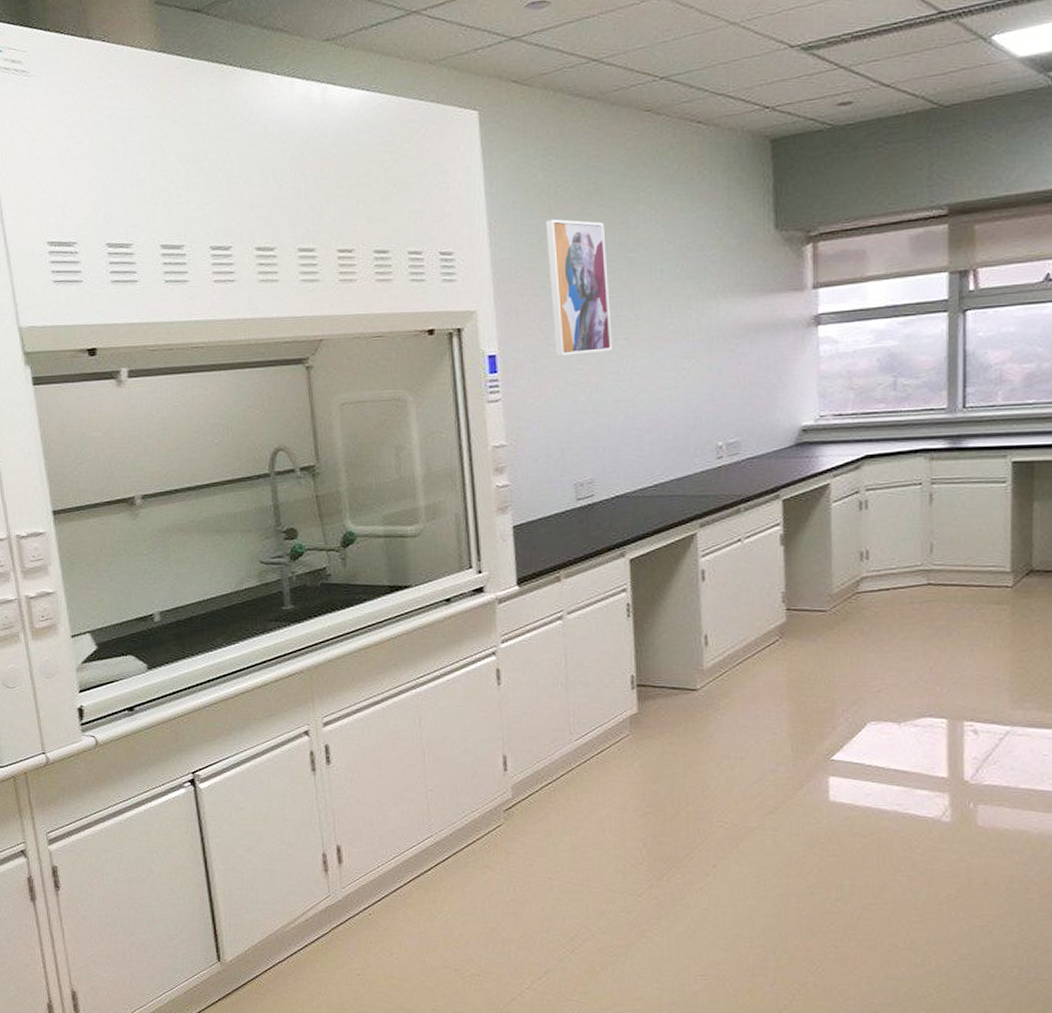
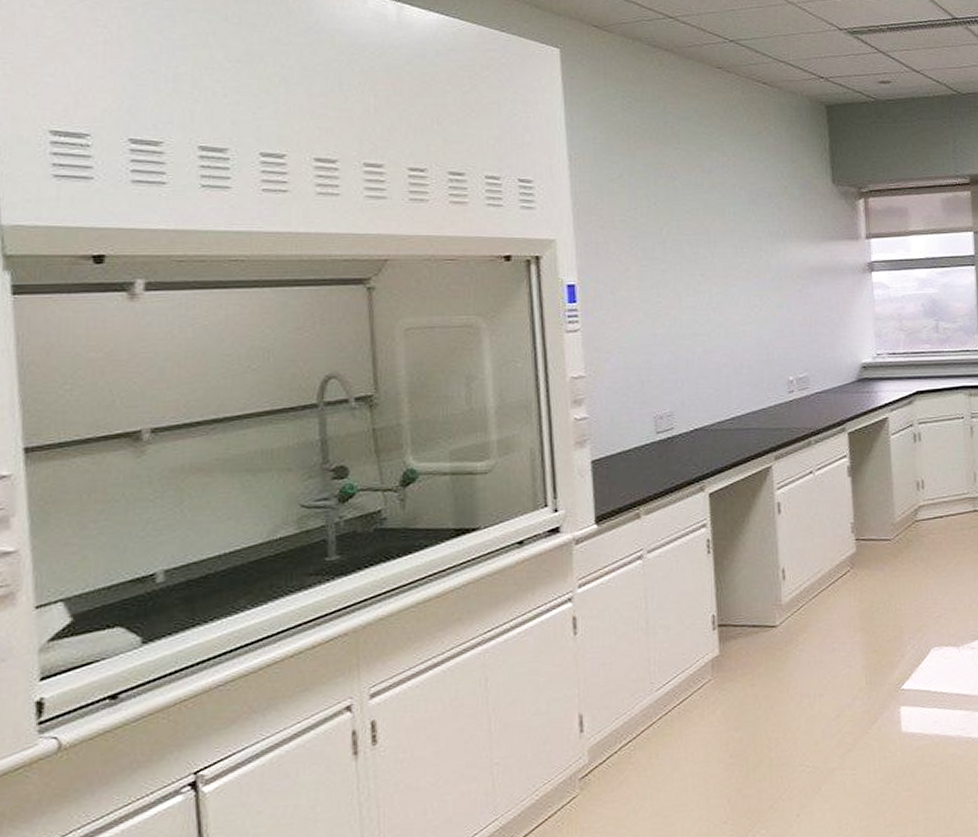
wall art: present [546,219,612,356] -> none [625,158,690,289]

